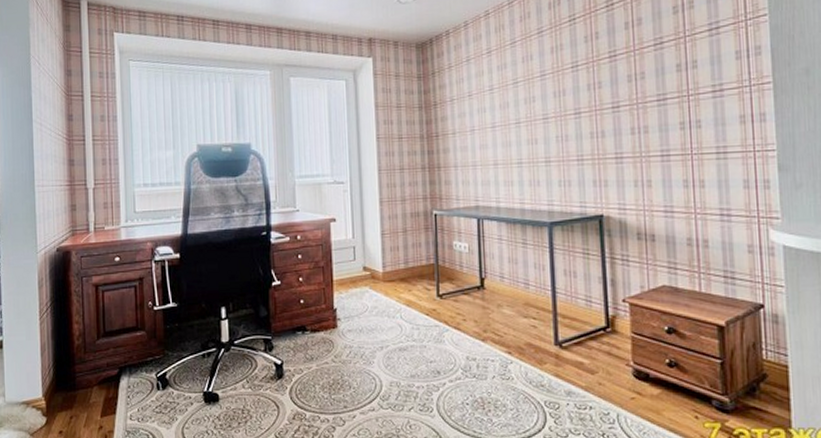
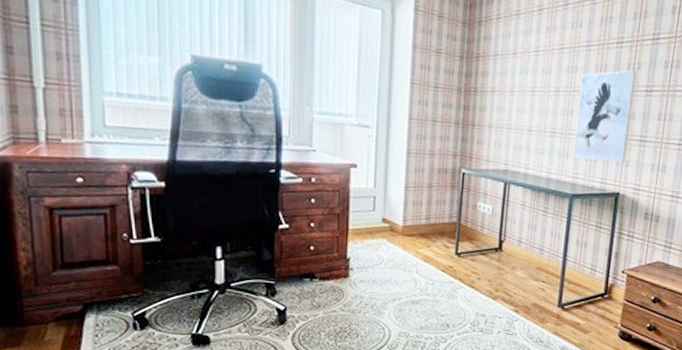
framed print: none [540,90,603,185] -> present [572,70,637,163]

